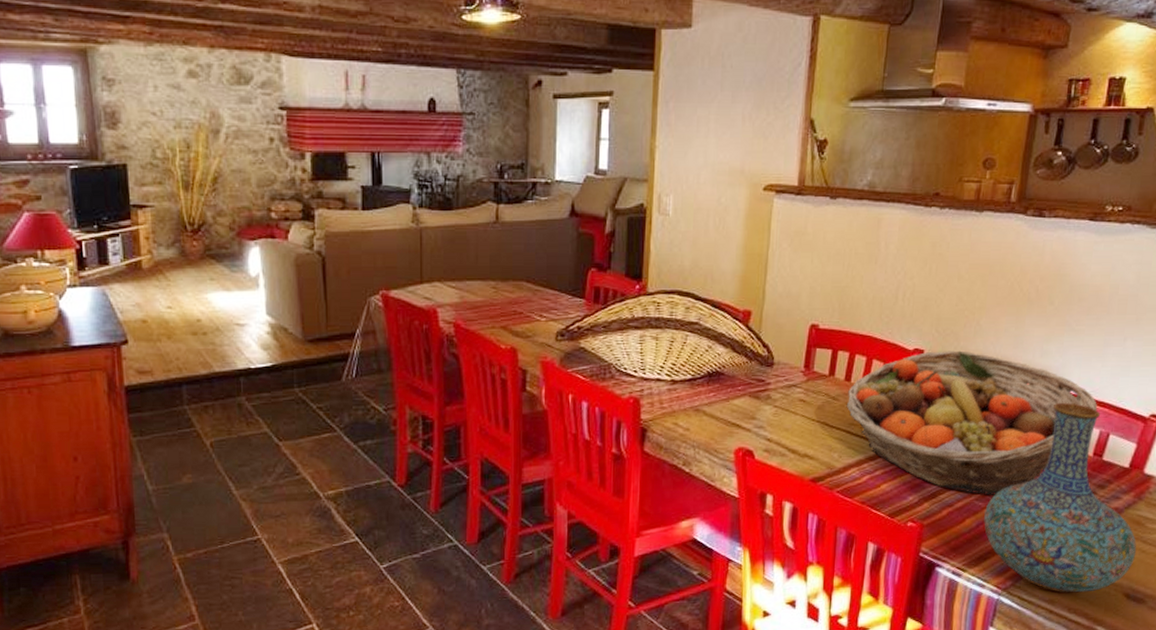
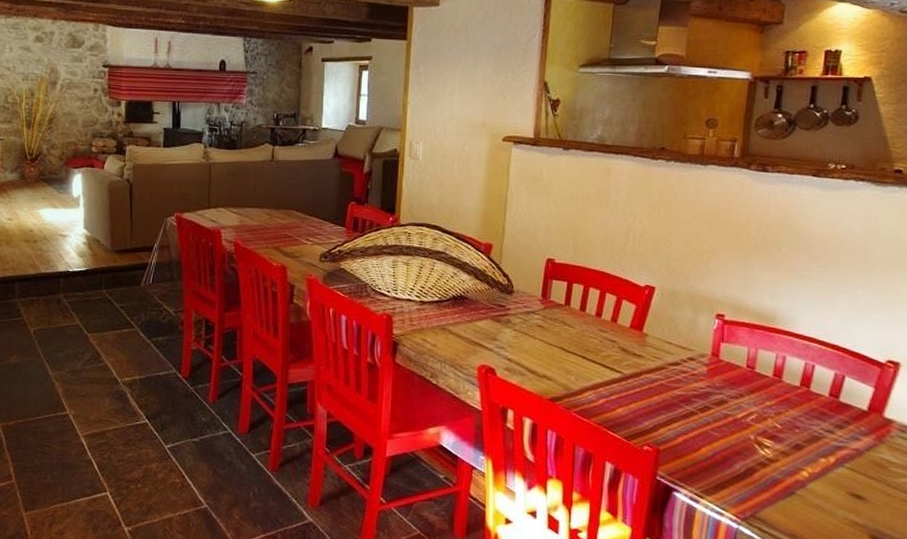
fruit basket: present [846,350,1098,495] -> none [581,288,831,427]
vase: present [984,402,1137,593] -> none [720,343,881,530]

